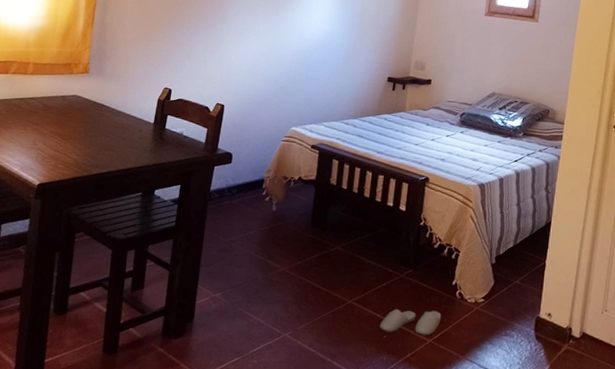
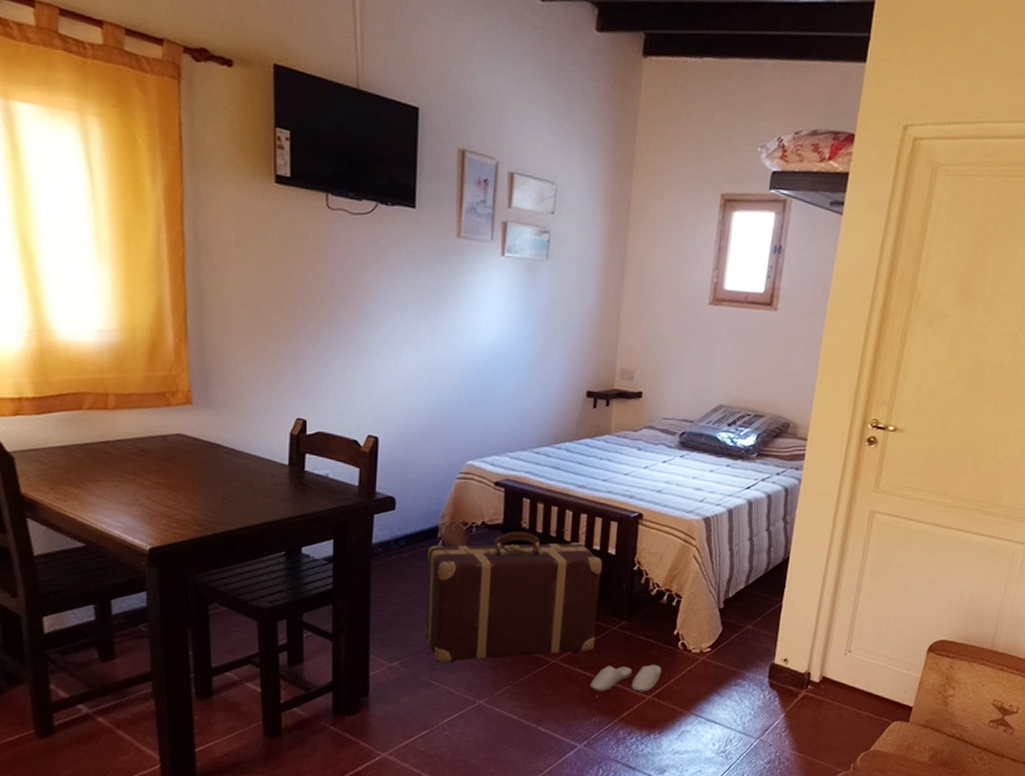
suitcase: none [244,186,394,297] -> present [424,531,602,664]

